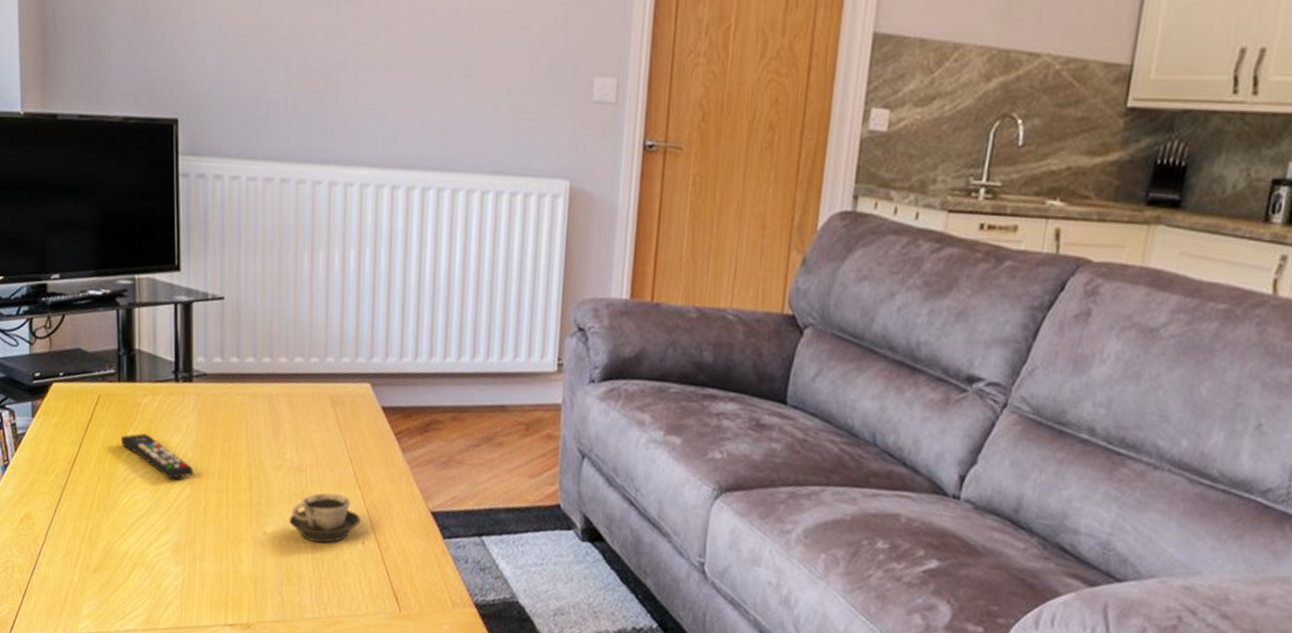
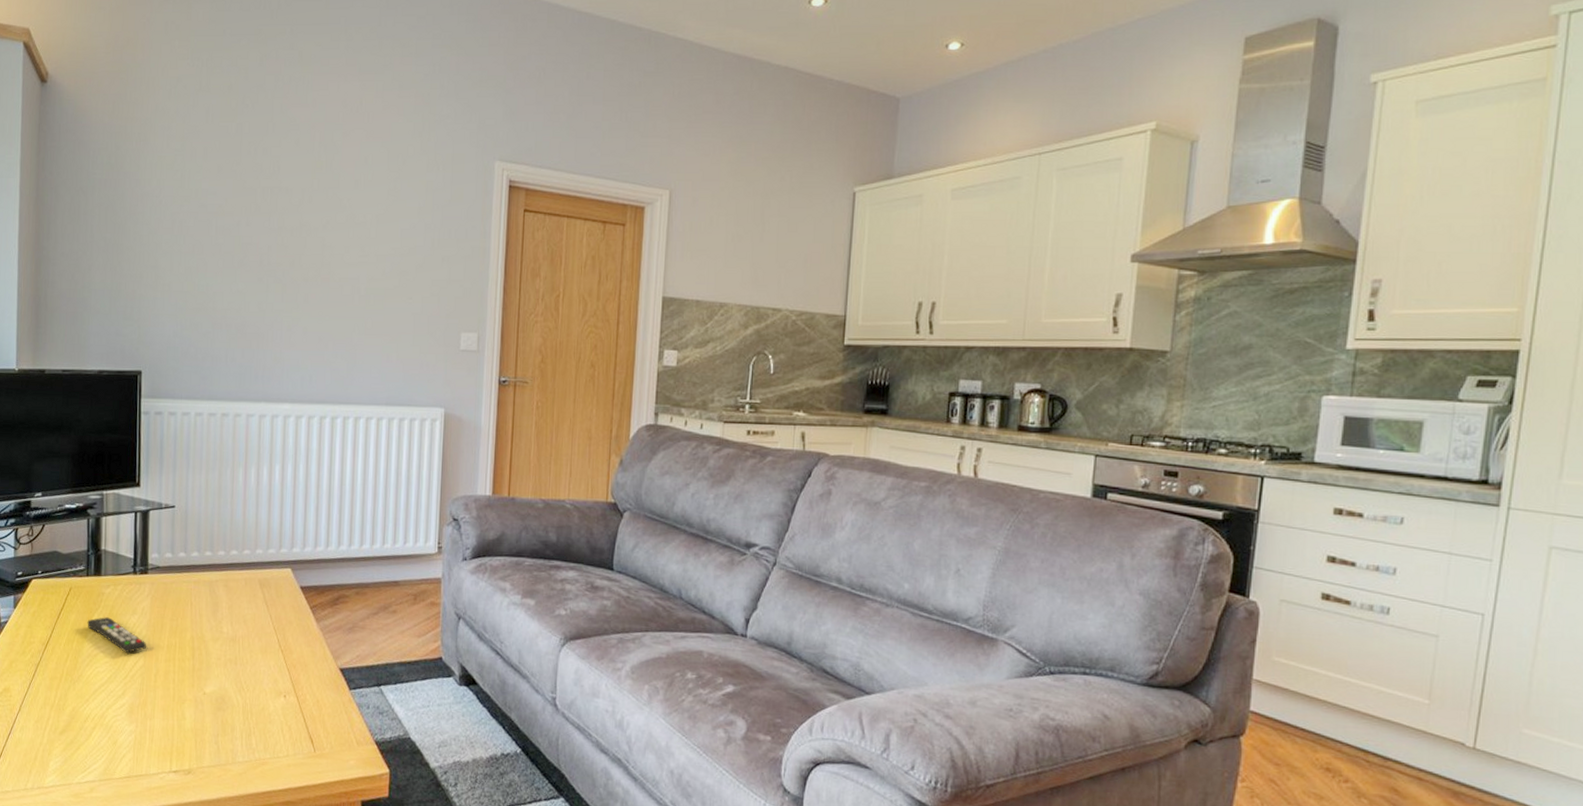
cup: present [289,492,361,543] -> none [224,657,283,699]

